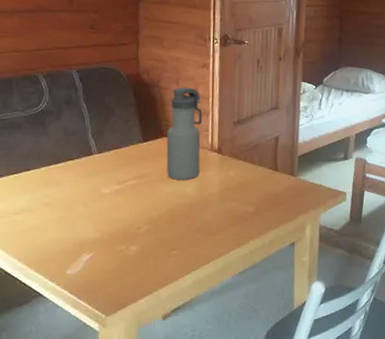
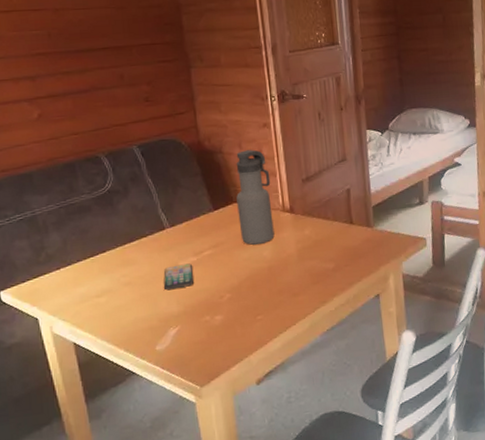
smartphone: none [82,191,114,216] -> present [163,263,194,291]

